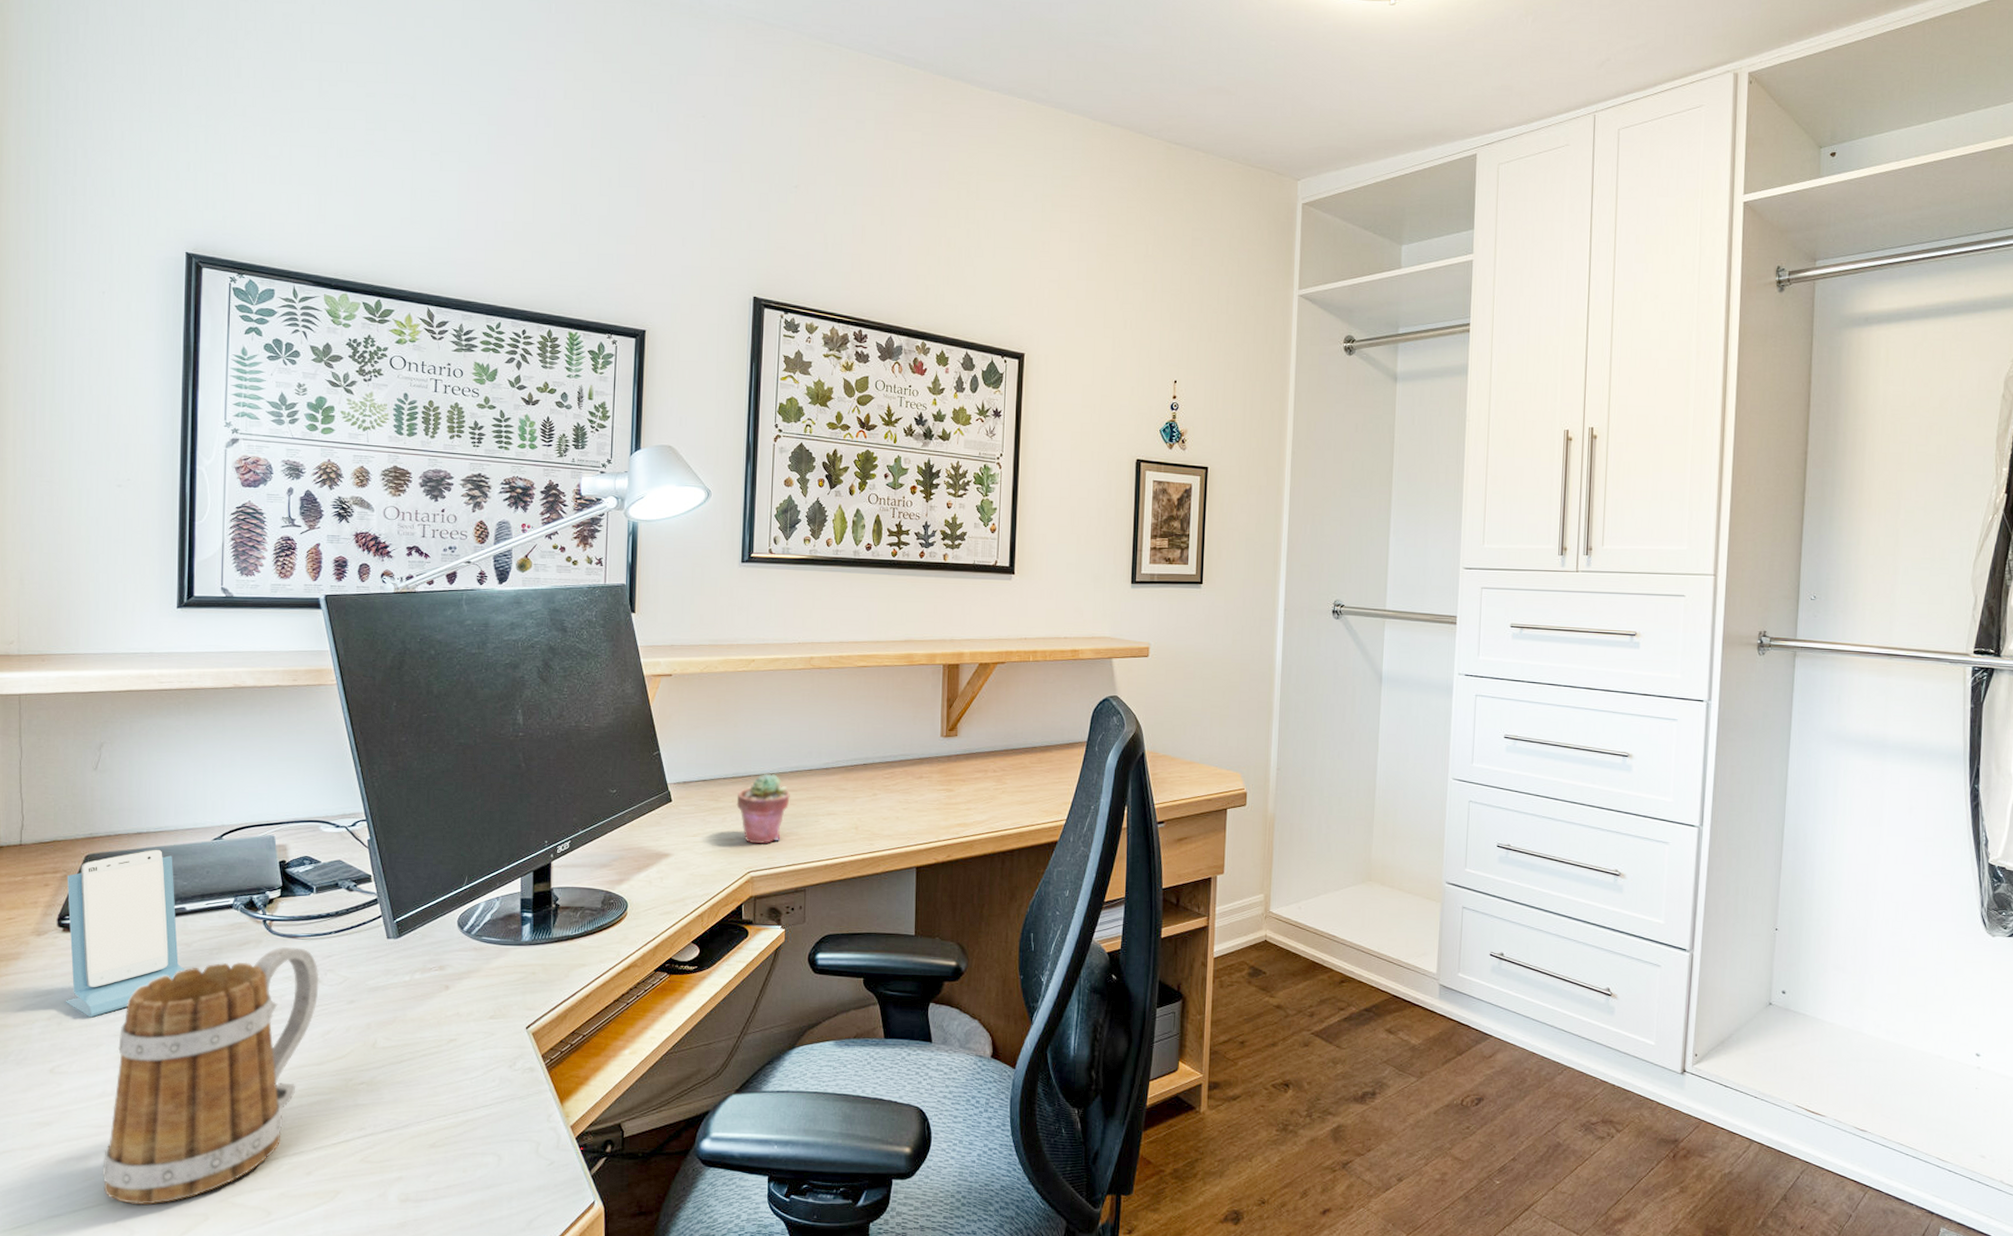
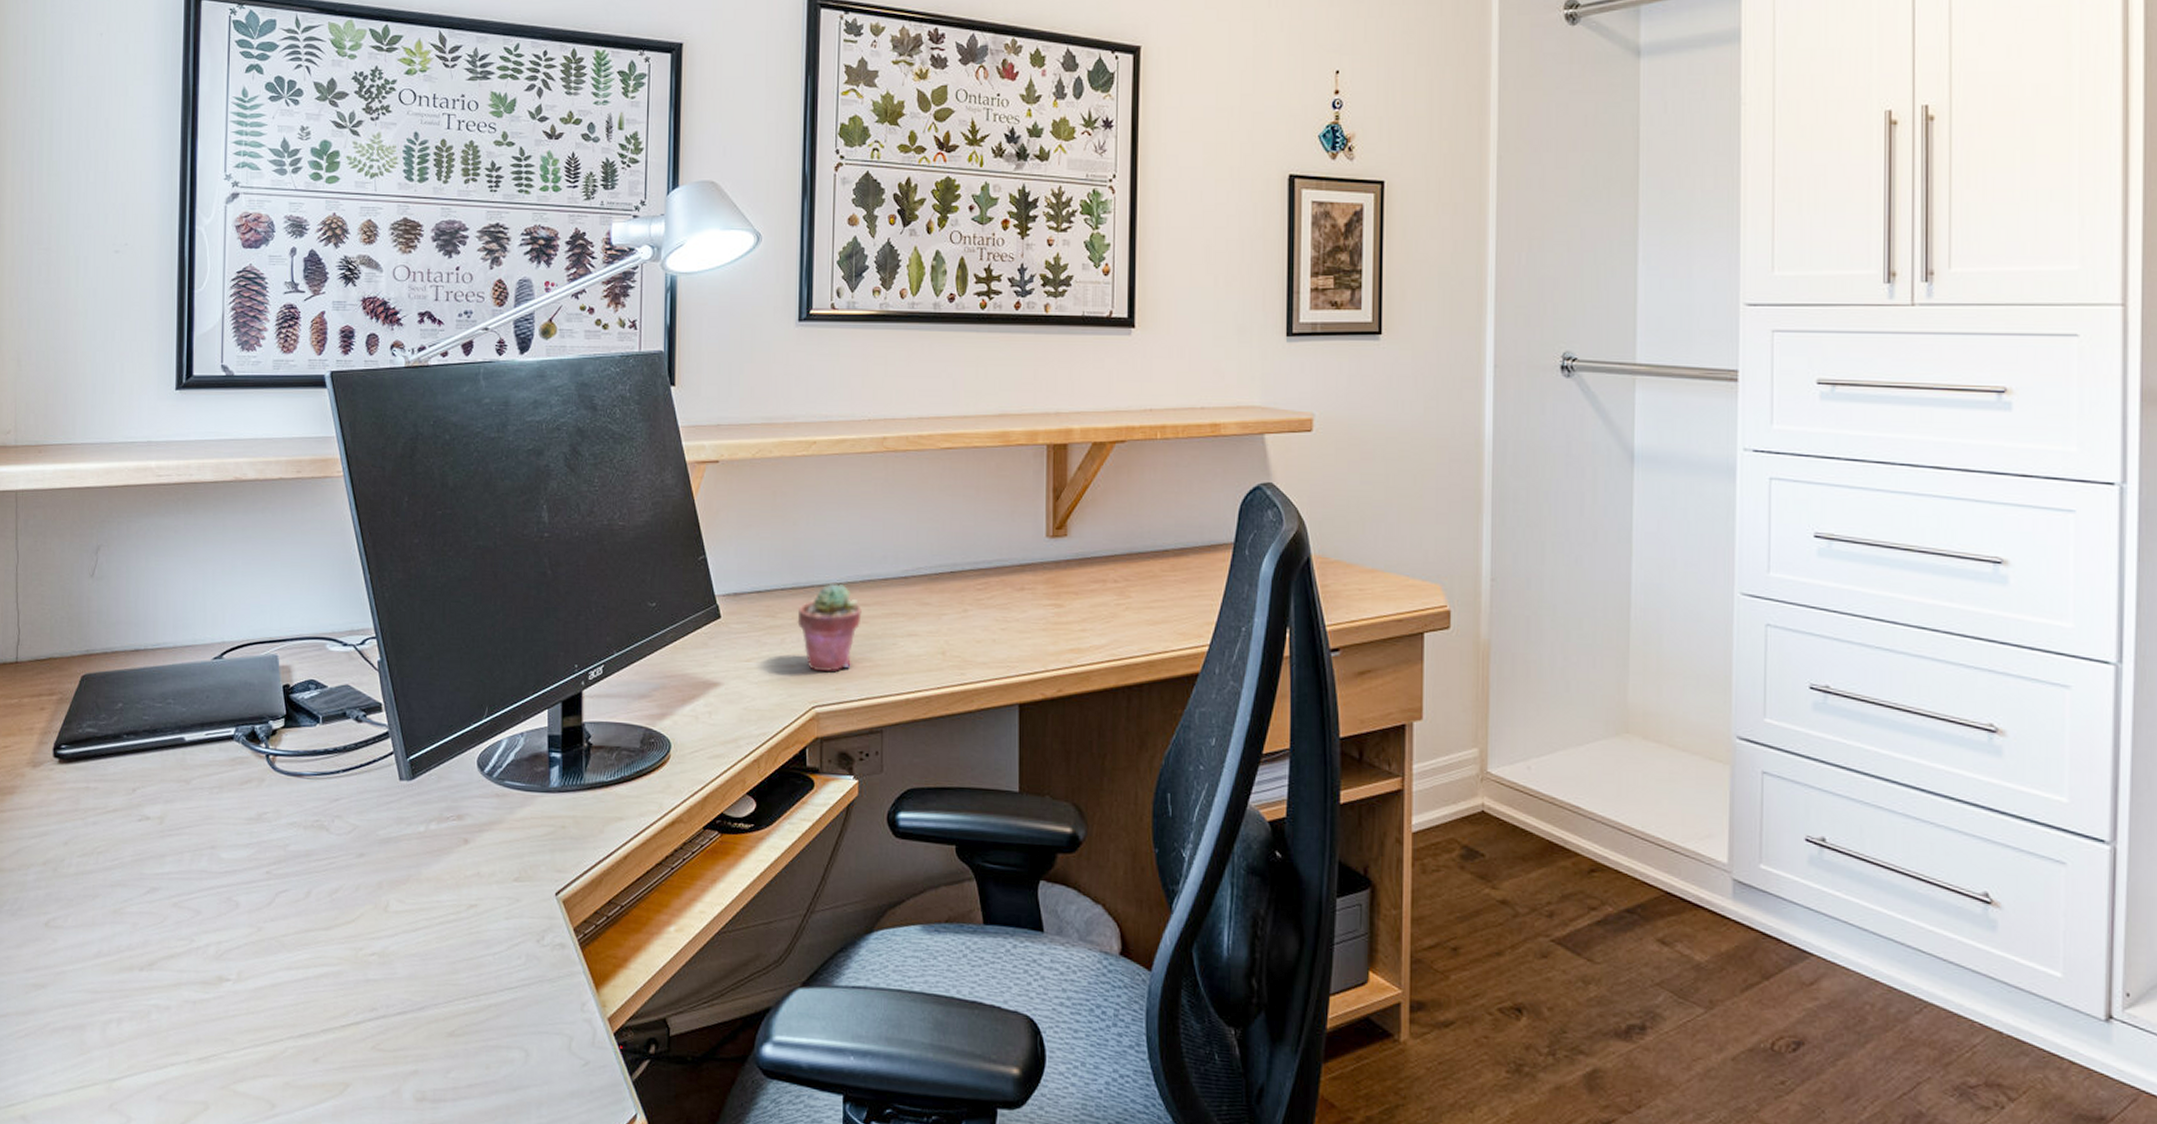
smartphone: present [66,849,185,1018] -> none [61,669,184,864]
mug: present [102,946,319,1205] -> none [98,786,326,1088]

